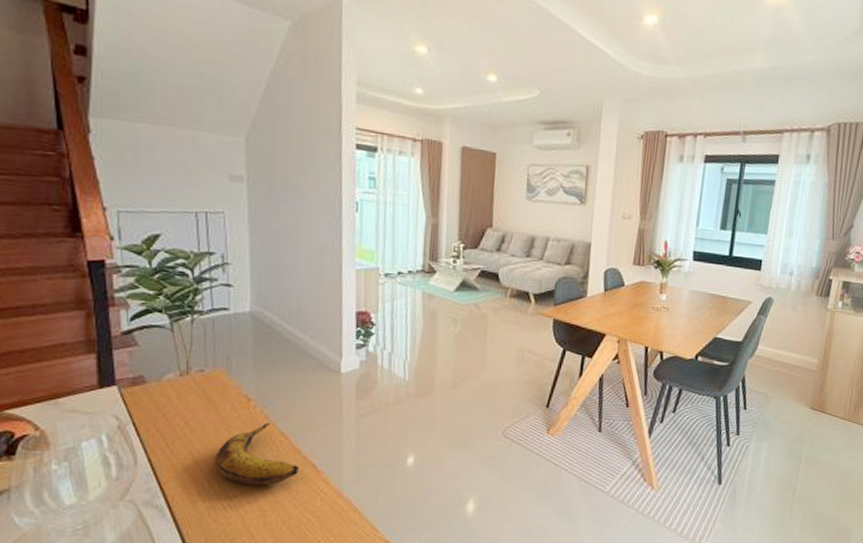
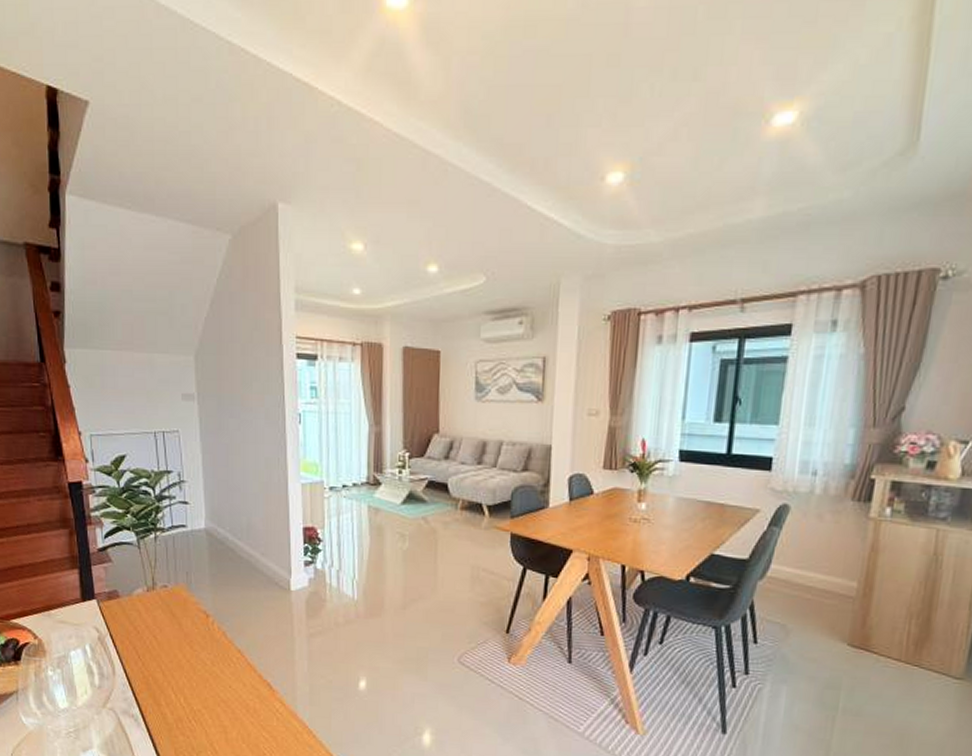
banana: present [215,422,298,485] -> none [180,639,255,702]

